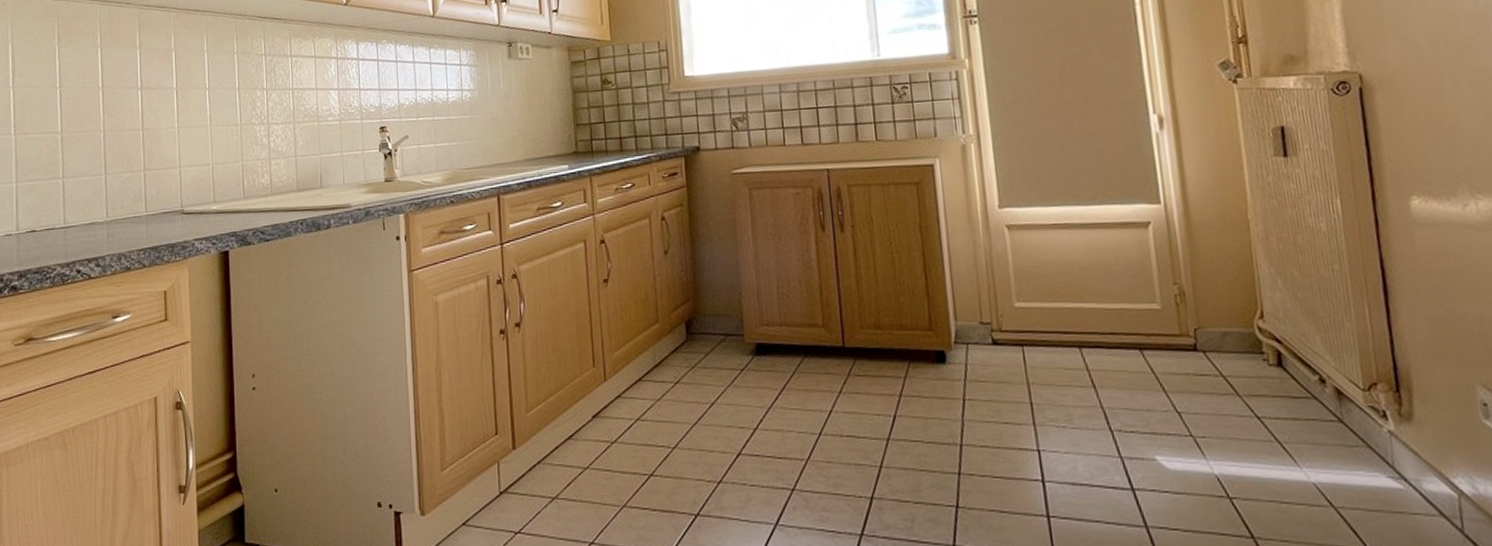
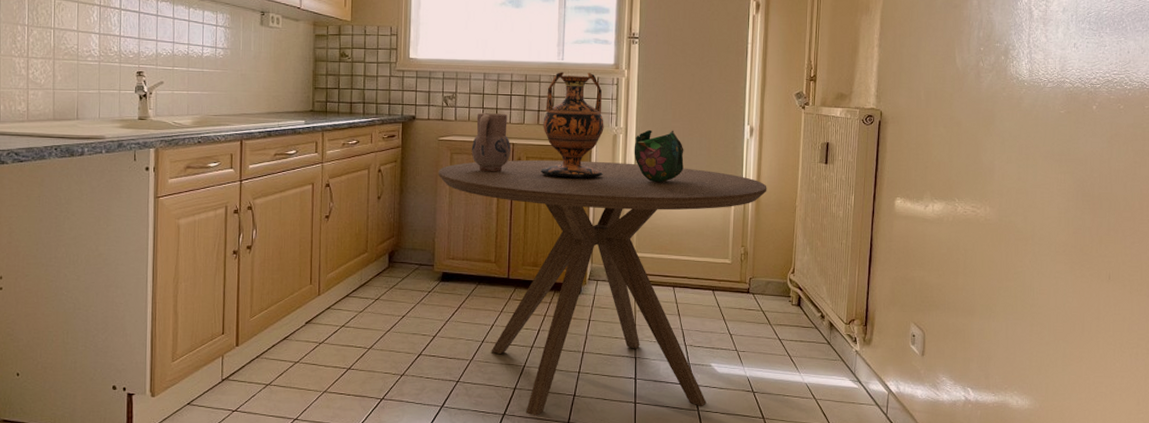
dining table: none [735,180,1200,537] -> present [438,159,767,416]
pitcher: none [774,132,827,209] -> present [471,112,511,172]
vase: none [863,68,954,209] -> present [540,72,604,179]
decorative bowl: none [992,131,1069,205] -> present [634,129,684,183]

